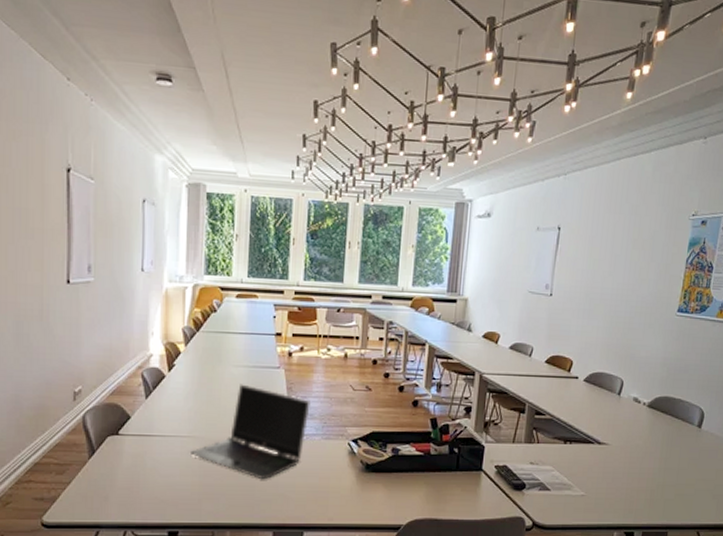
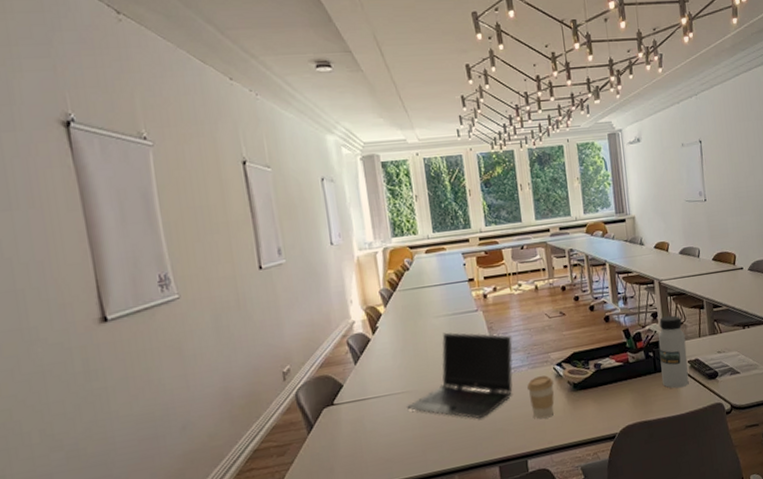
coffee cup: none [317,449,346,494] -> present [527,375,555,420]
water bottle: none [463,413,498,492] -> present [658,315,689,389]

